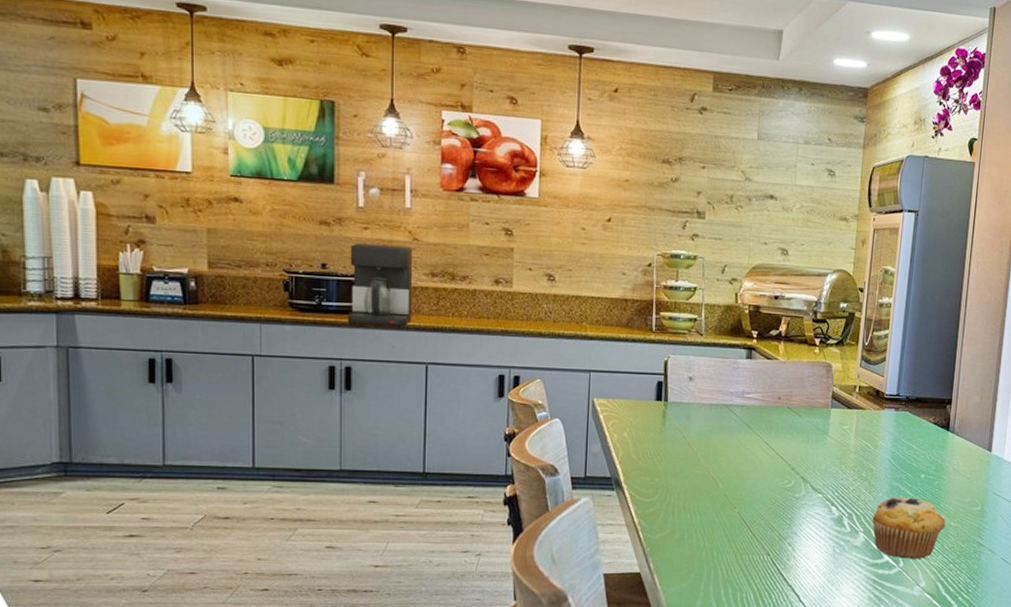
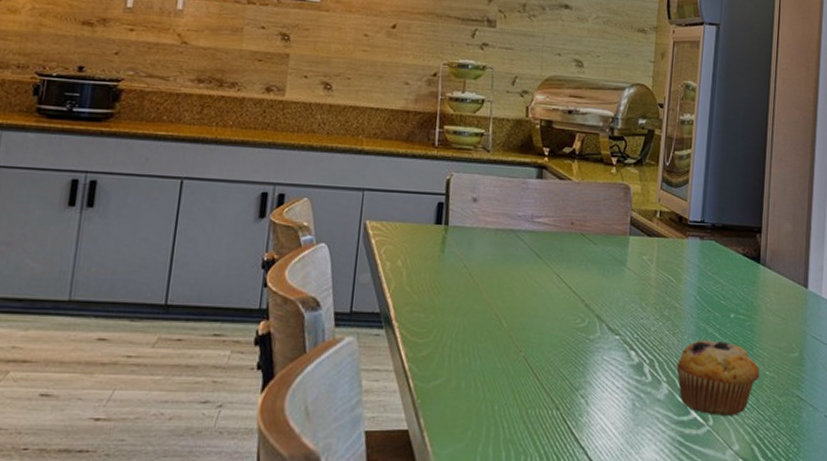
coffee maker: present [347,243,412,328] -> none [98,45,179,138]

